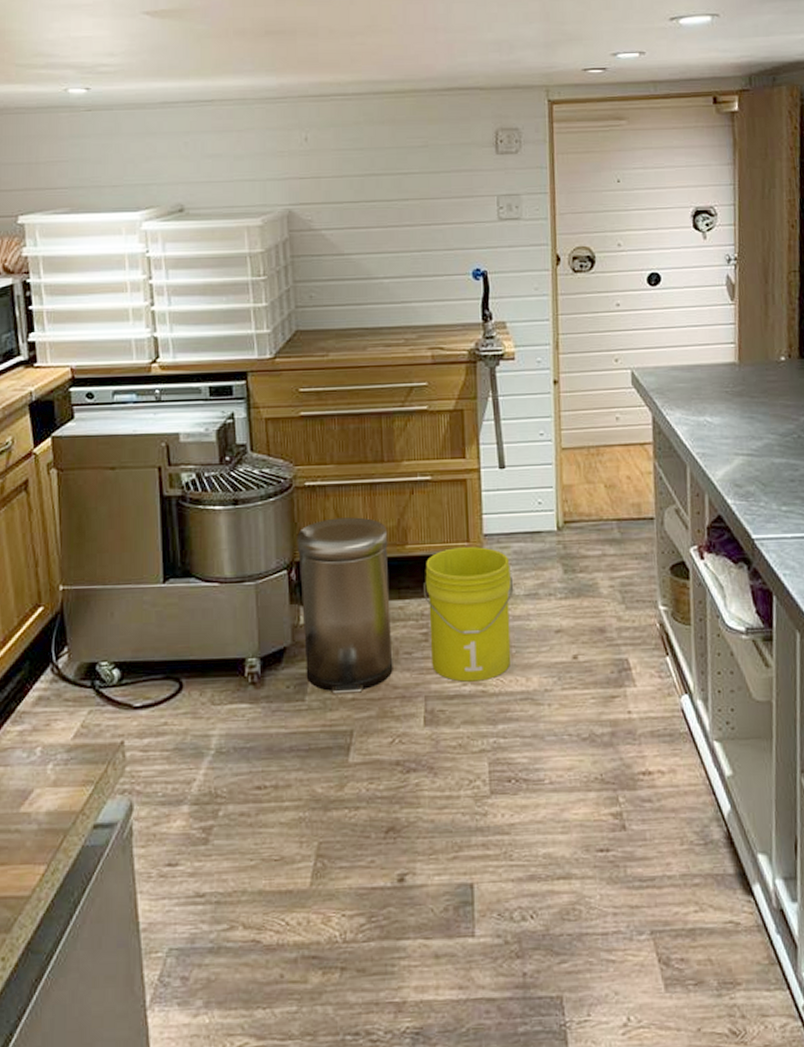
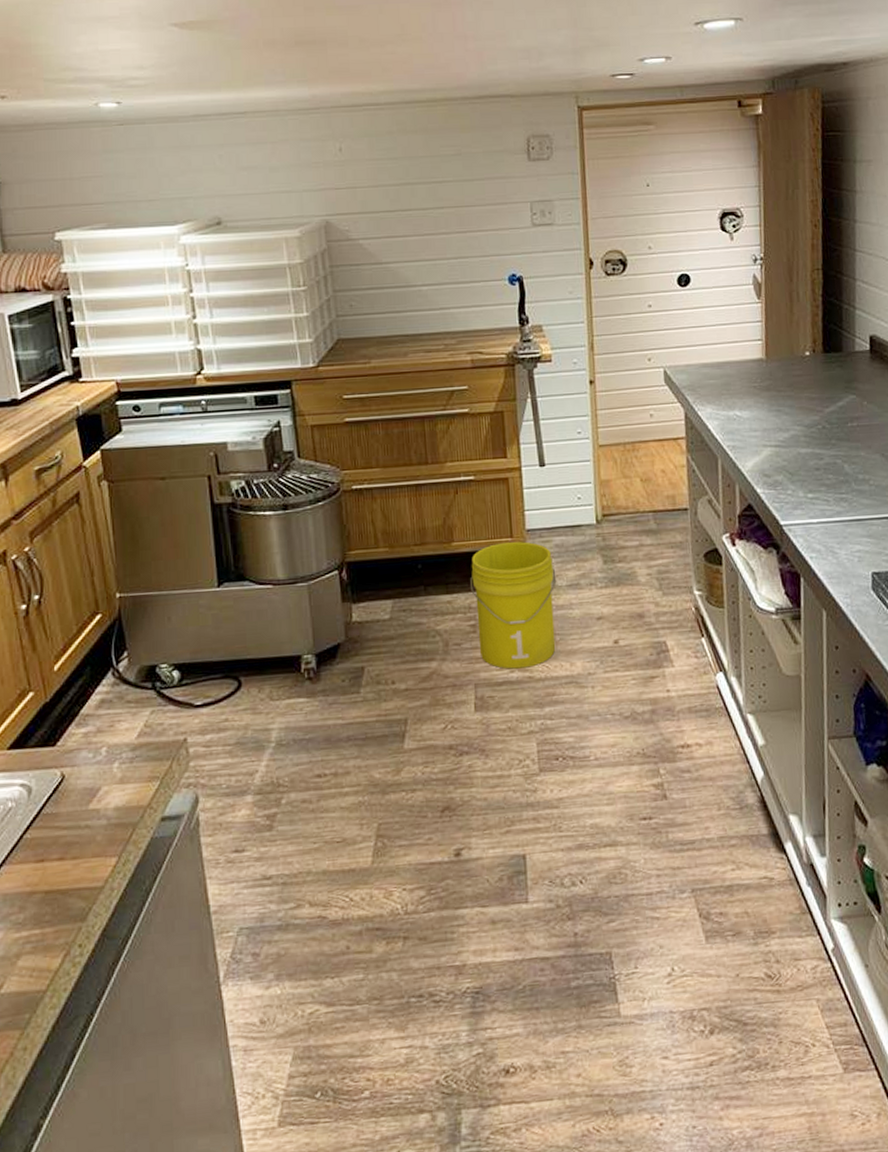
pedal bin: present [296,517,393,695] -> none [346,517,444,687]

